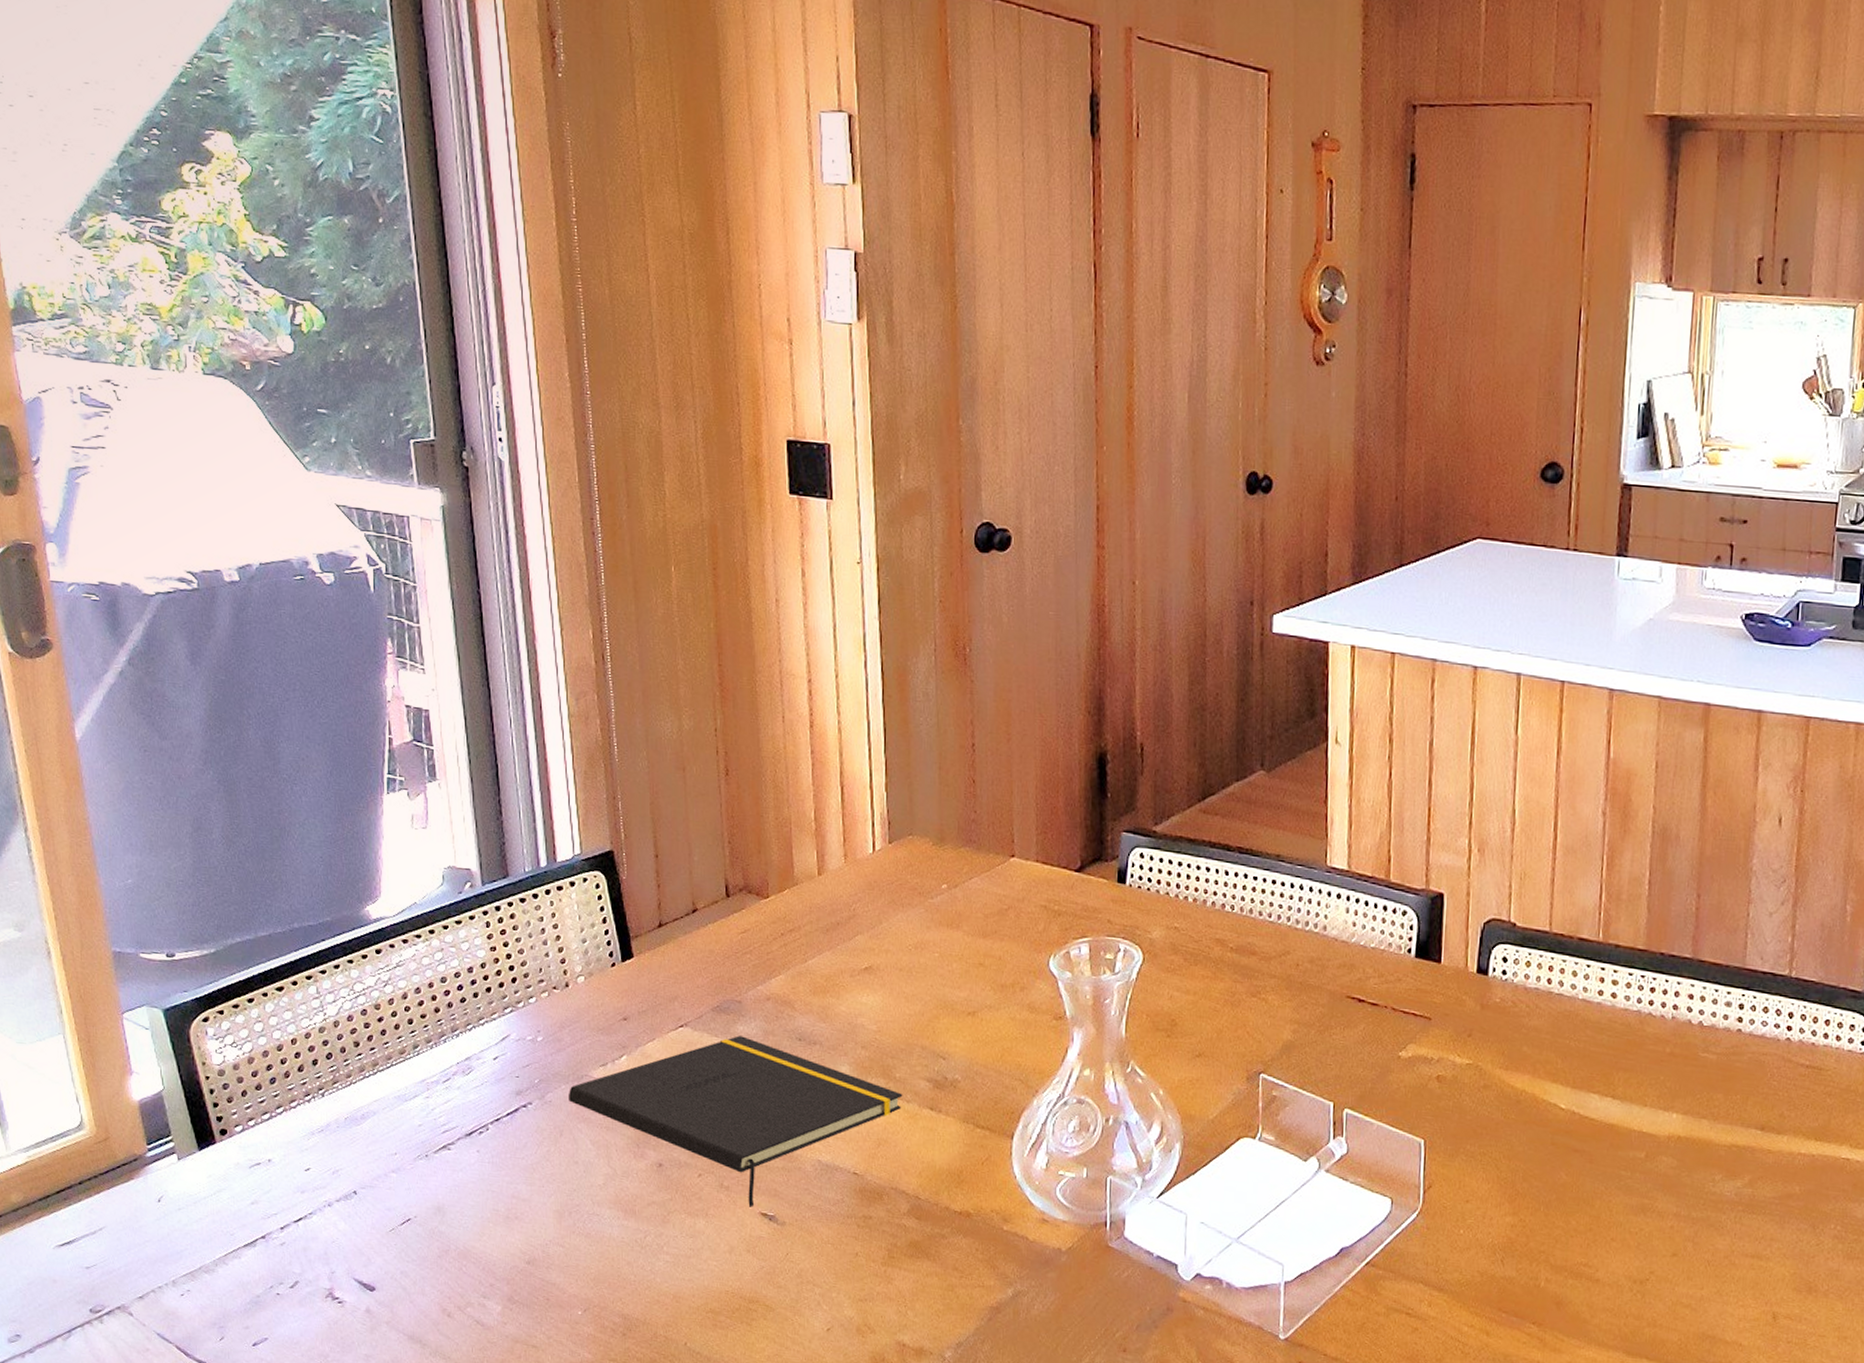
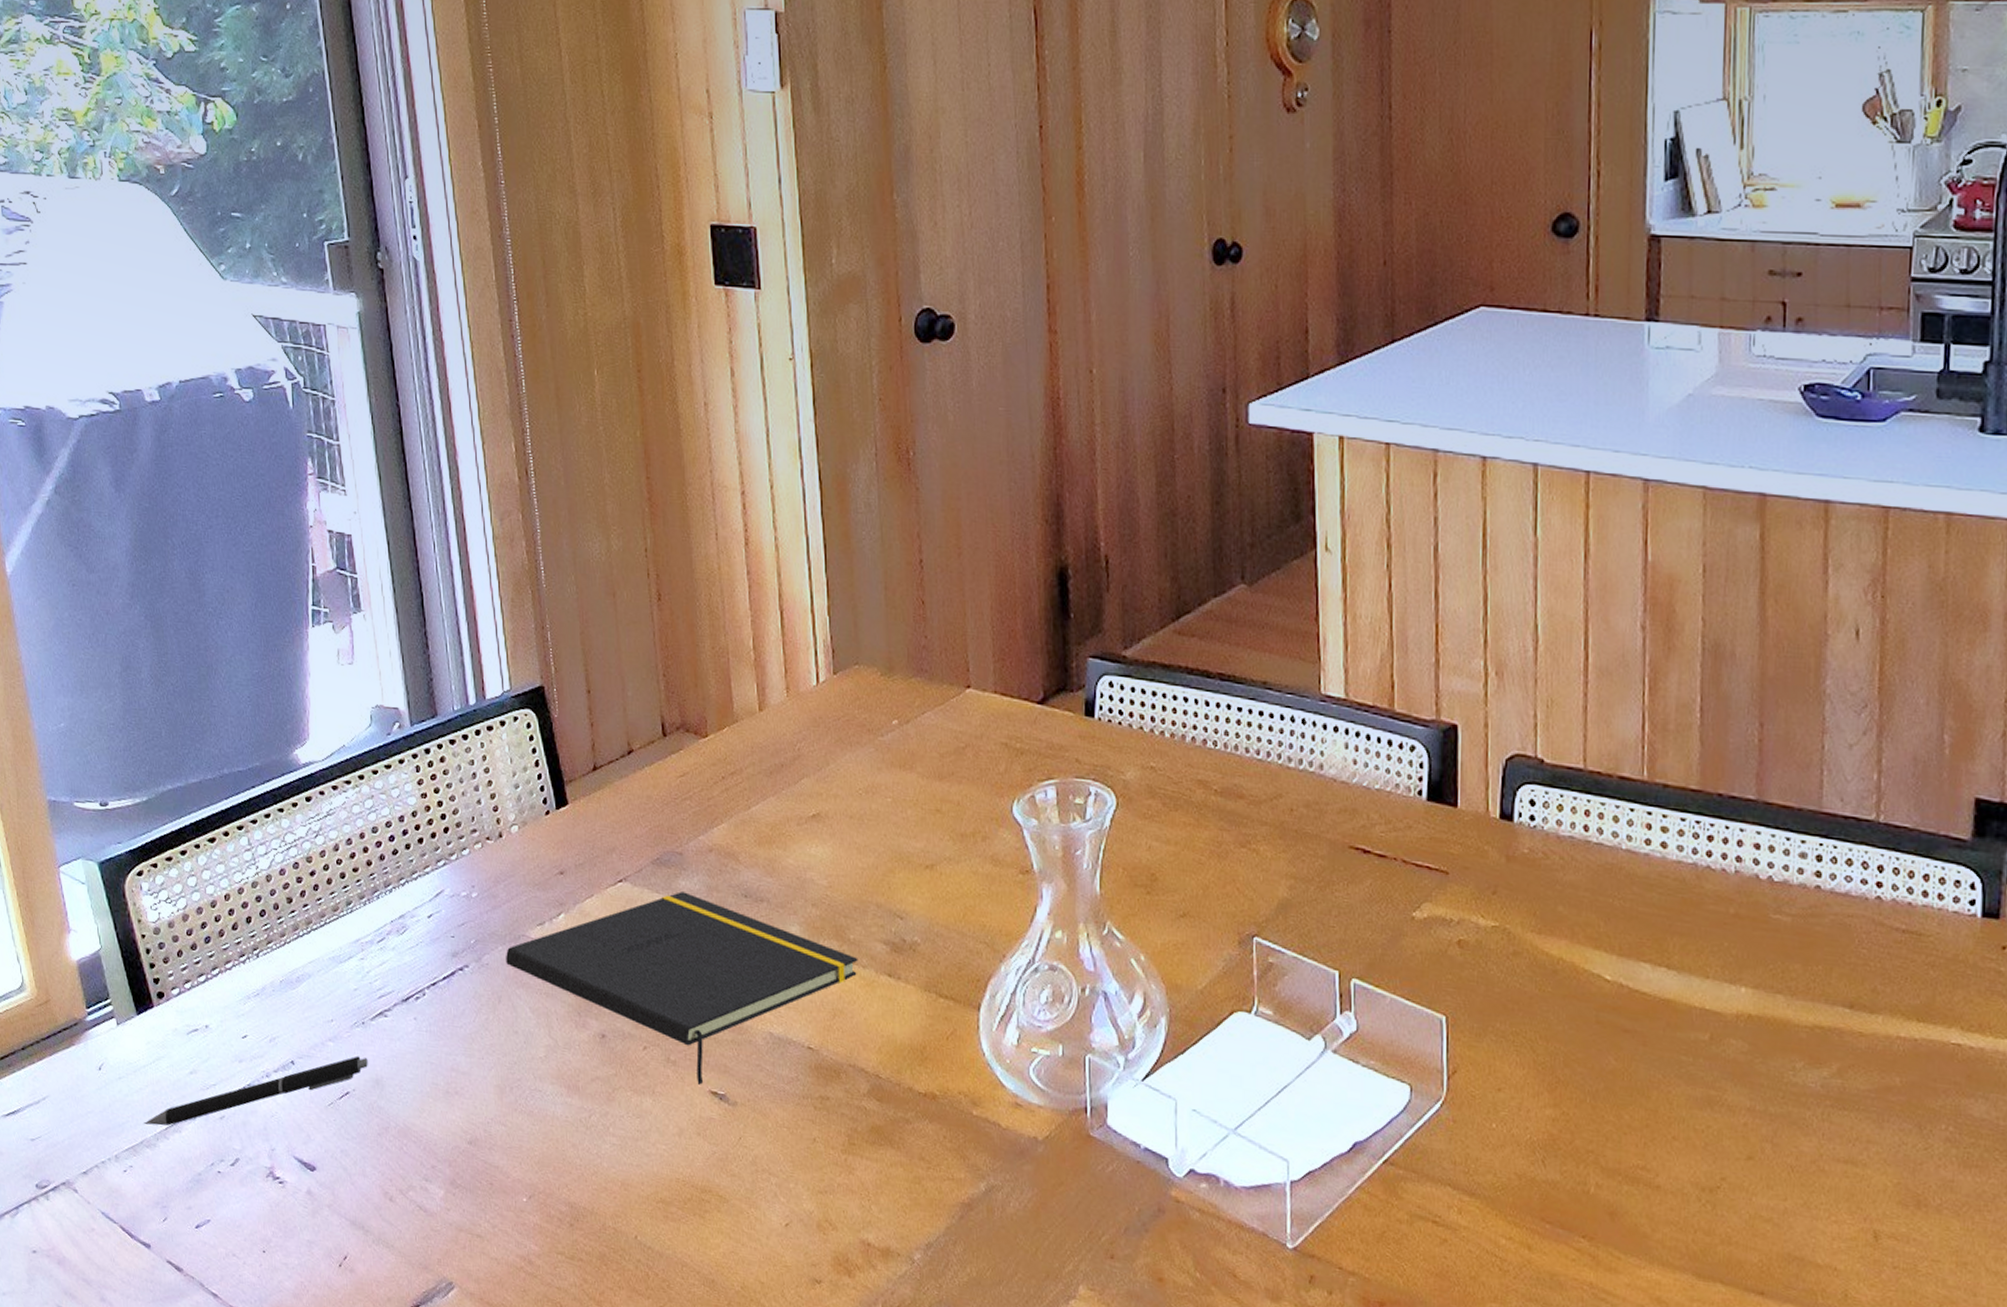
pen: none [203,1185,430,1253] -> present [144,1056,368,1126]

